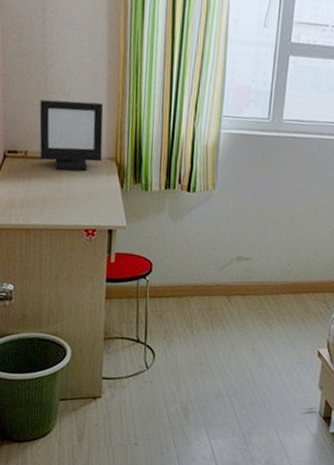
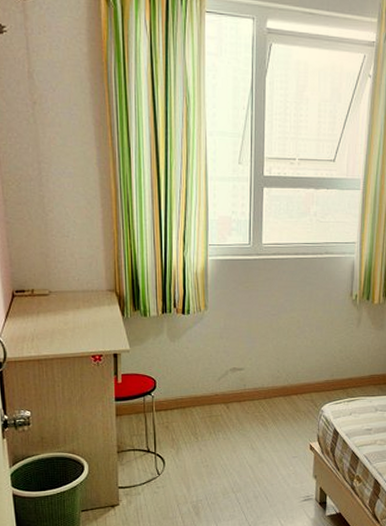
picture frame: present [39,99,104,171] -> none [42,241,102,304]

